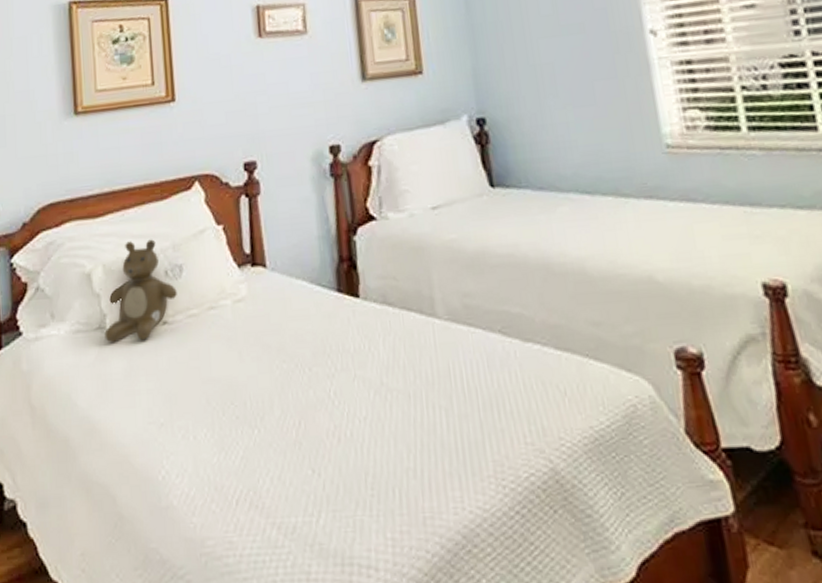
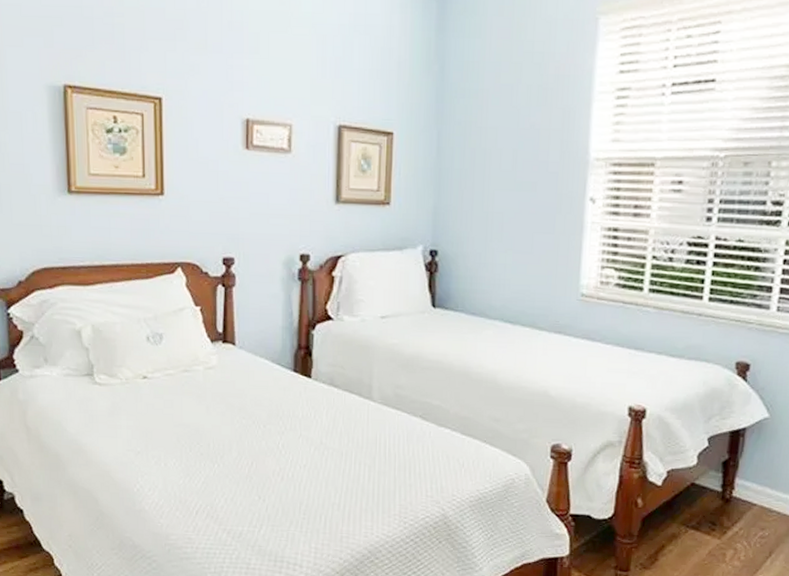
teddy bear: present [104,239,177,342] -> none [92,309,157,388]

